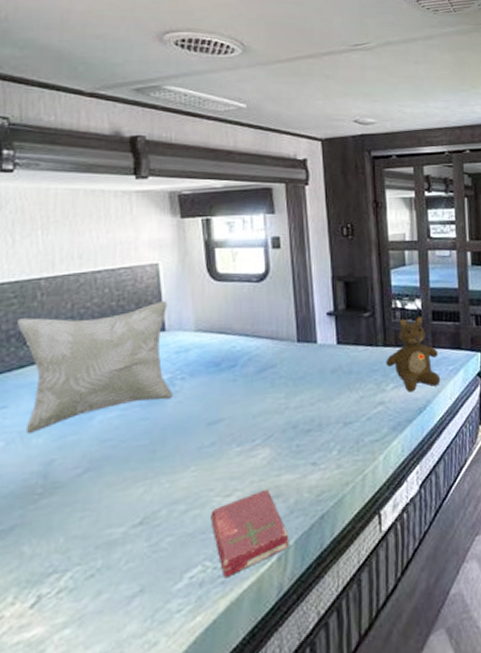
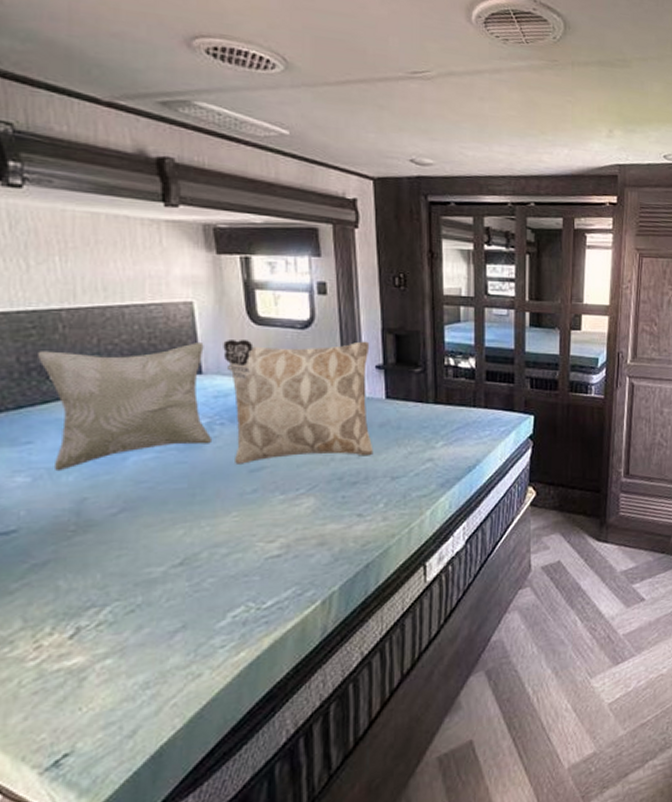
decorative pillow: none [185,290,326,418] -> present [223,340,374,464]
book: present [211,489,289,578] -> none [254,537,334,619]
teddy bear: present [385,315,441,393] -> none [436,375,492,451]

